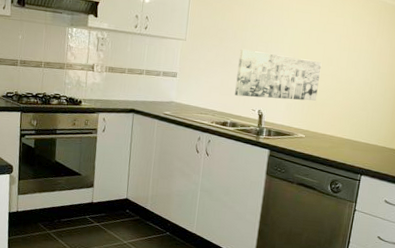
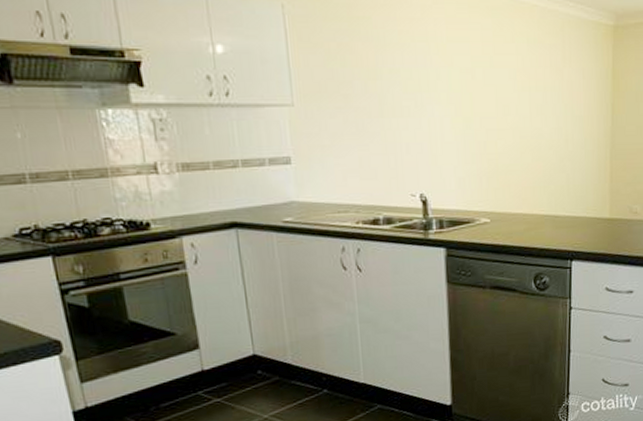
wall art: present [235,49,322,101] -> none [377,108,497,178]

